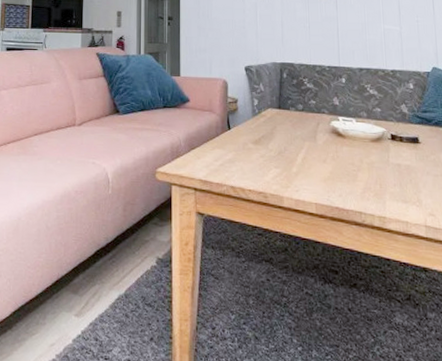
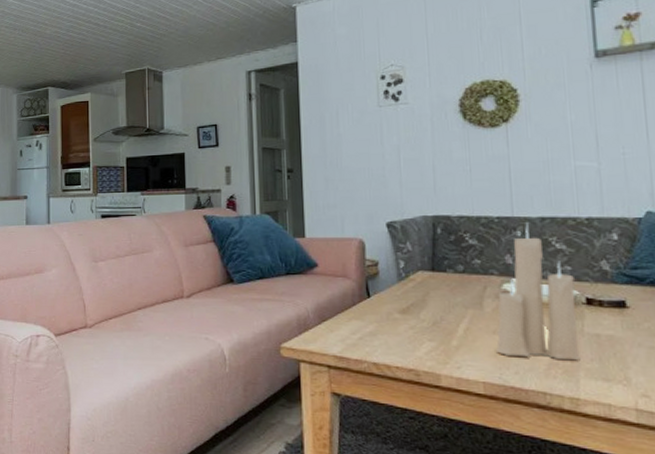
candle: none [324,72,387,186] -> present [495,222,581,361]

